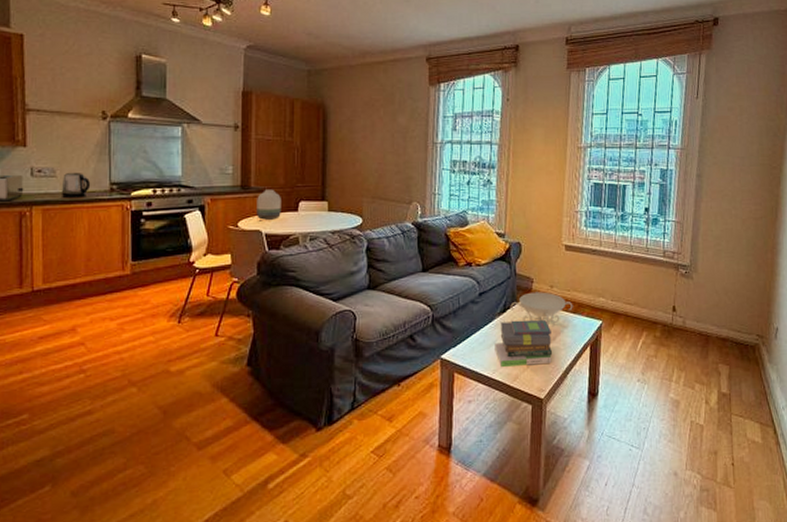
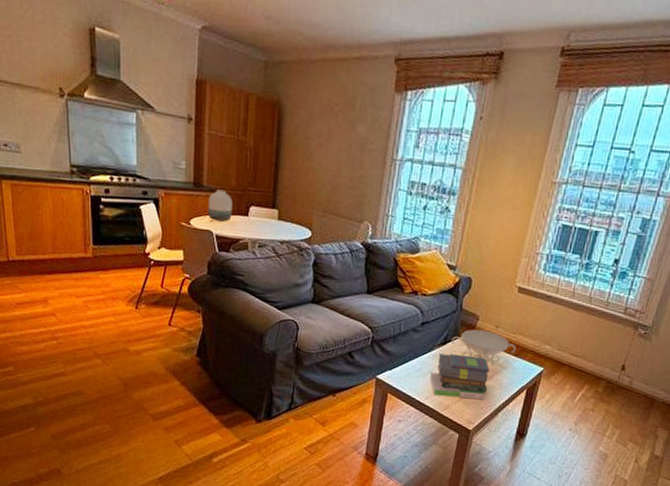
kettle: present [61,172,91,199] -> none [26,149,53,178]

